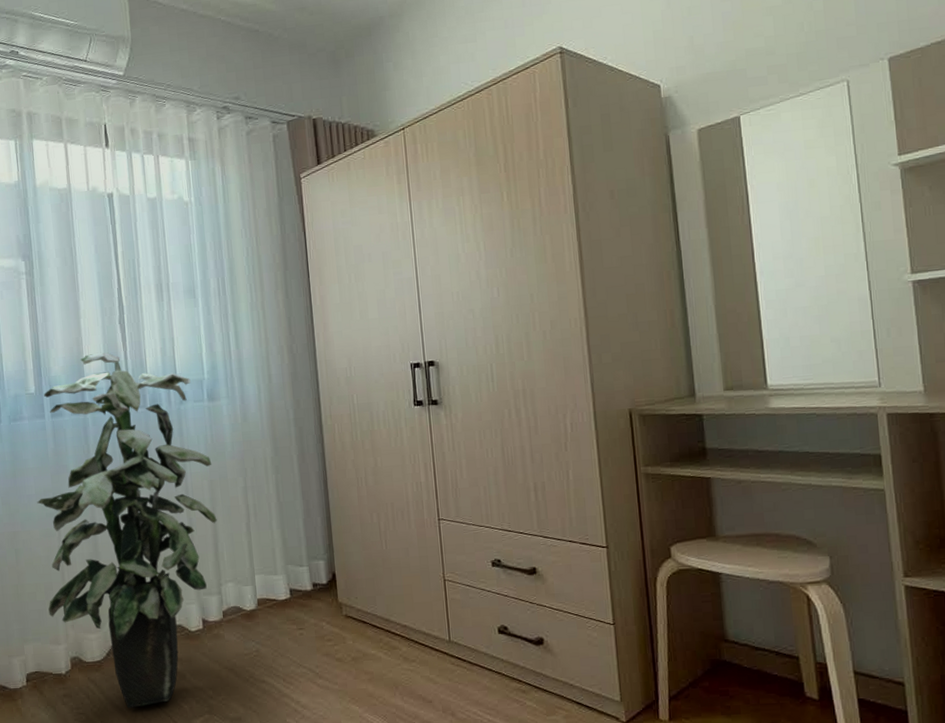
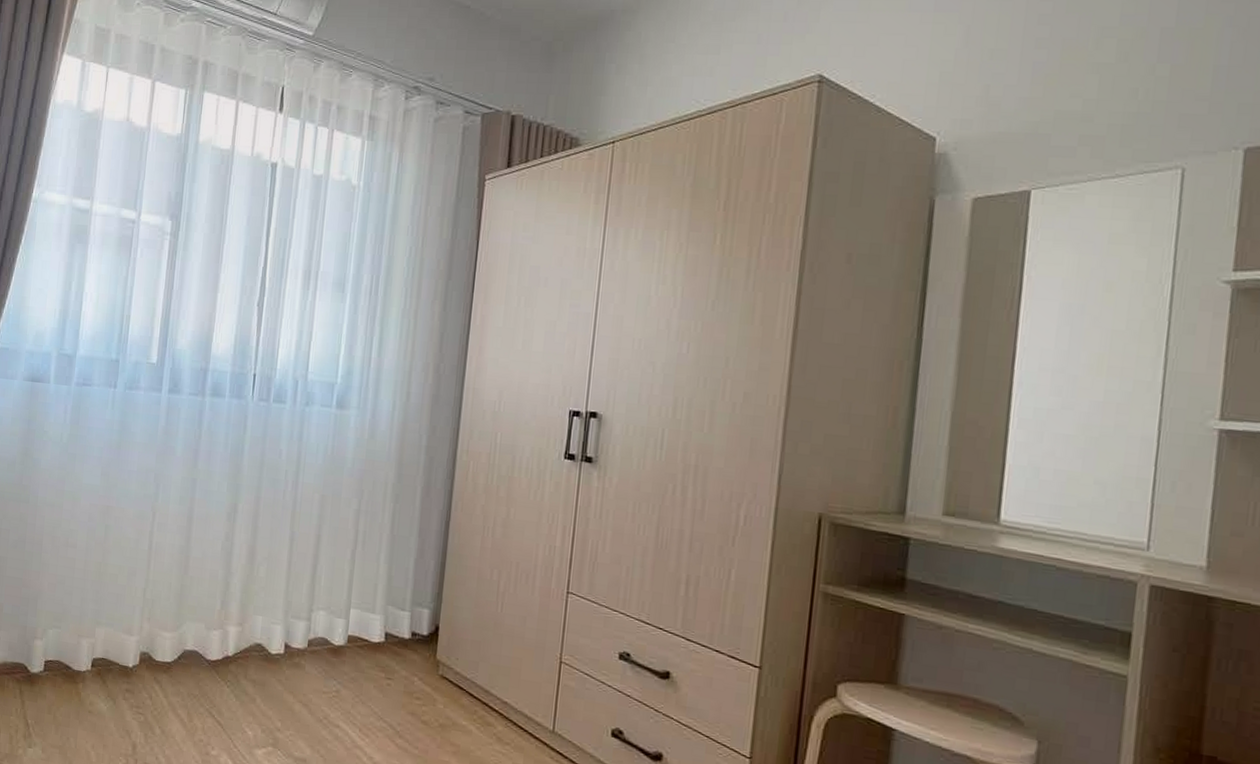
indoor plant: present [37,352,217,708] -> none [127,332,328,723]

